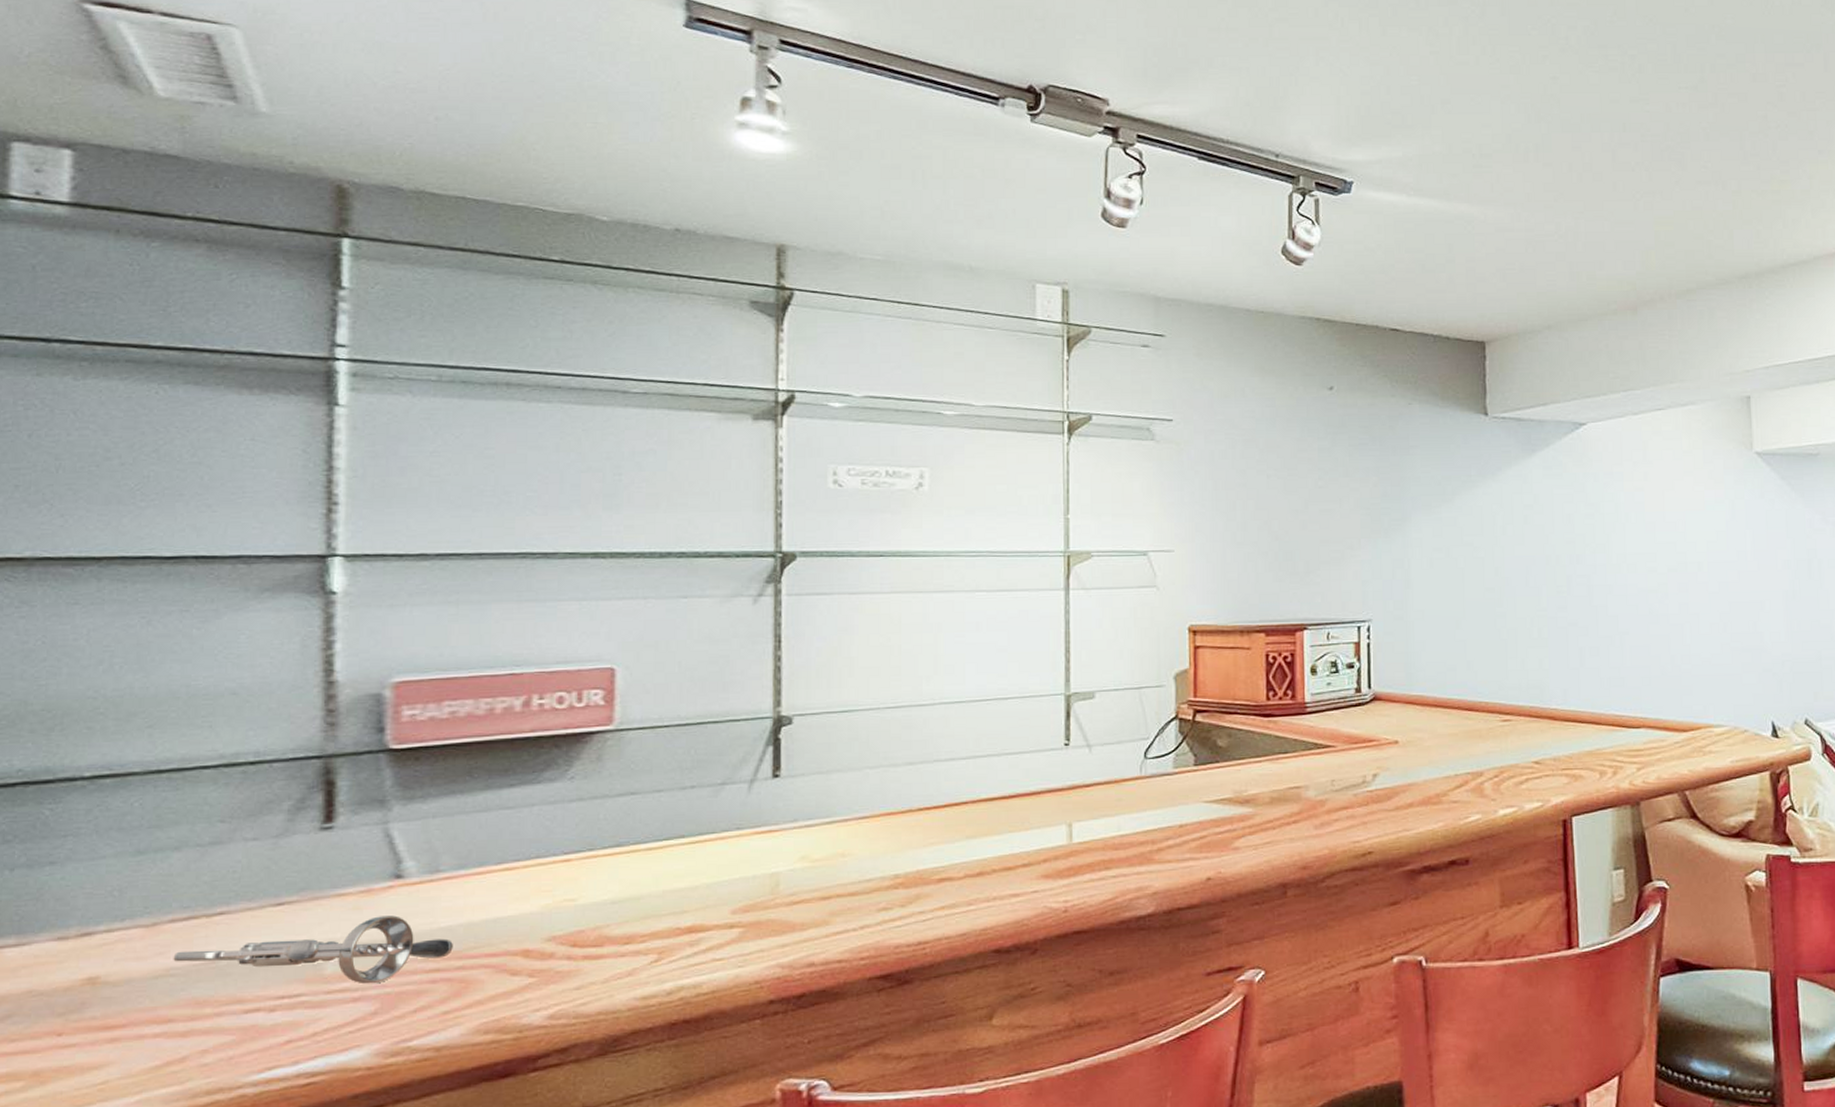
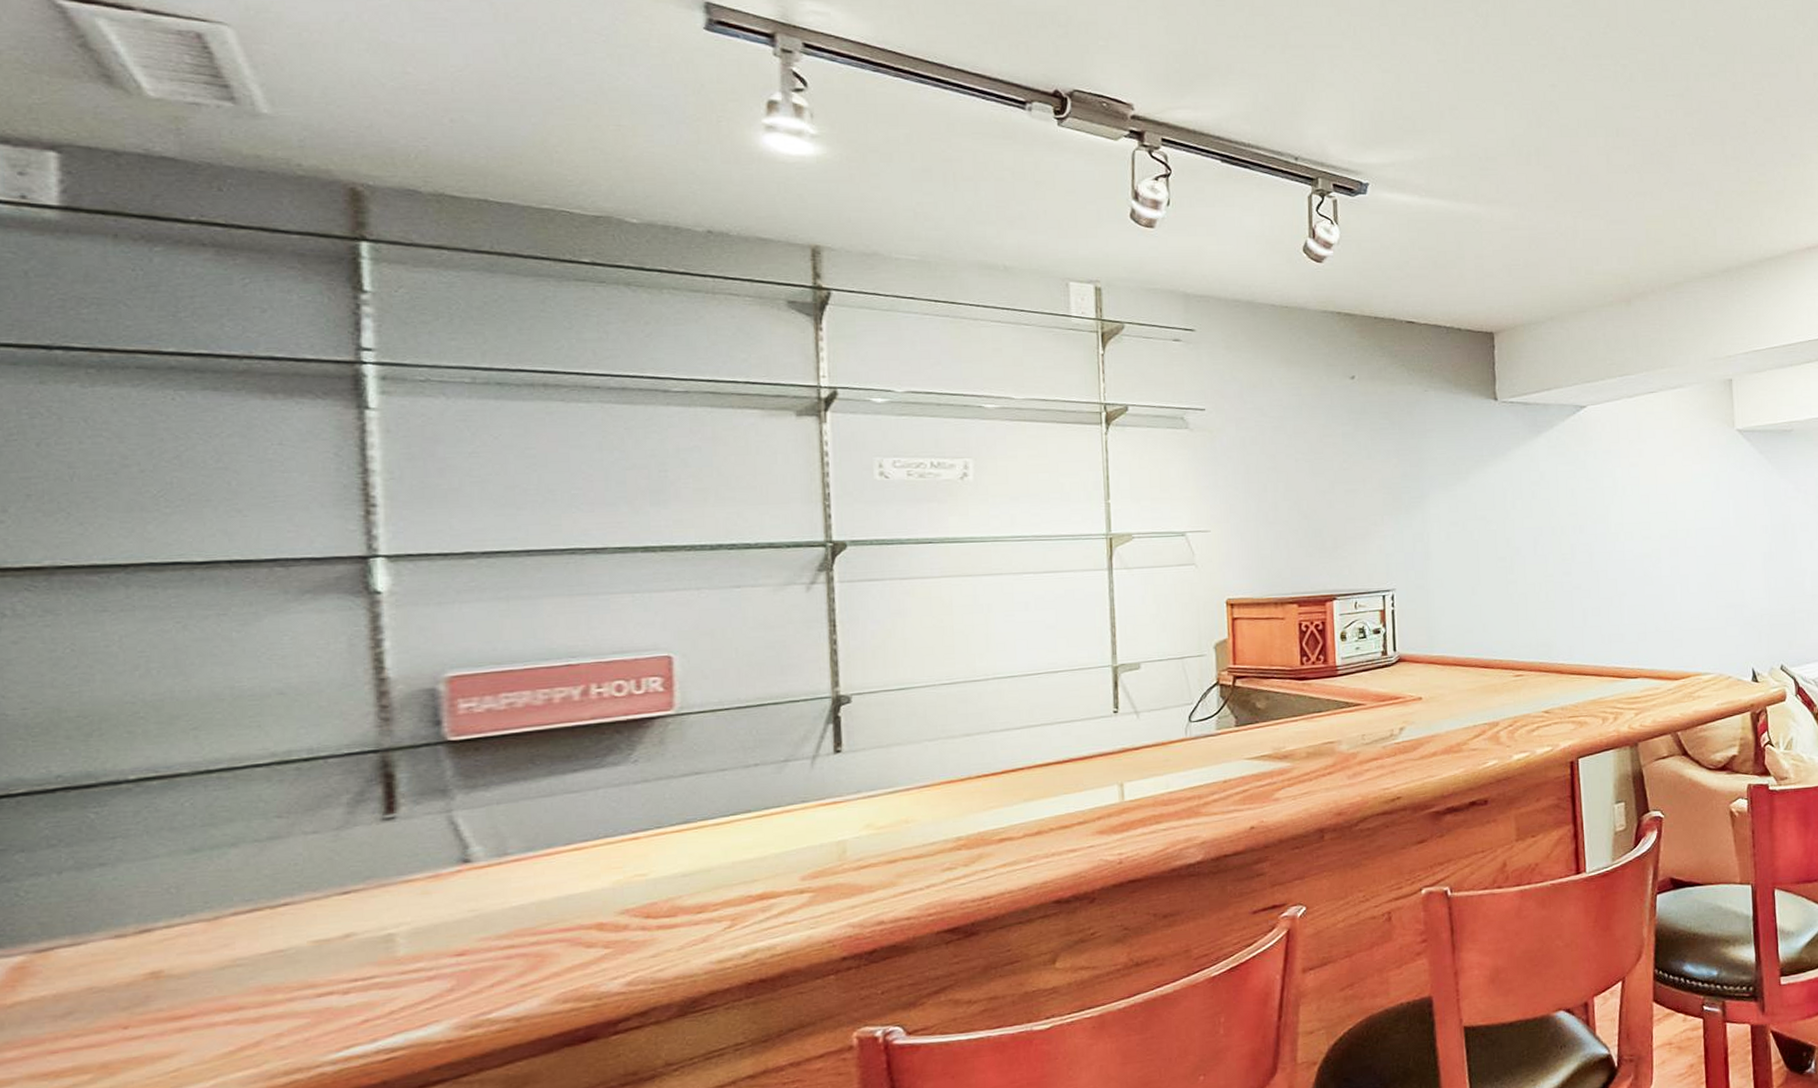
corkscrew: present [173,915,453,984] -> none [239,898,526,964]

